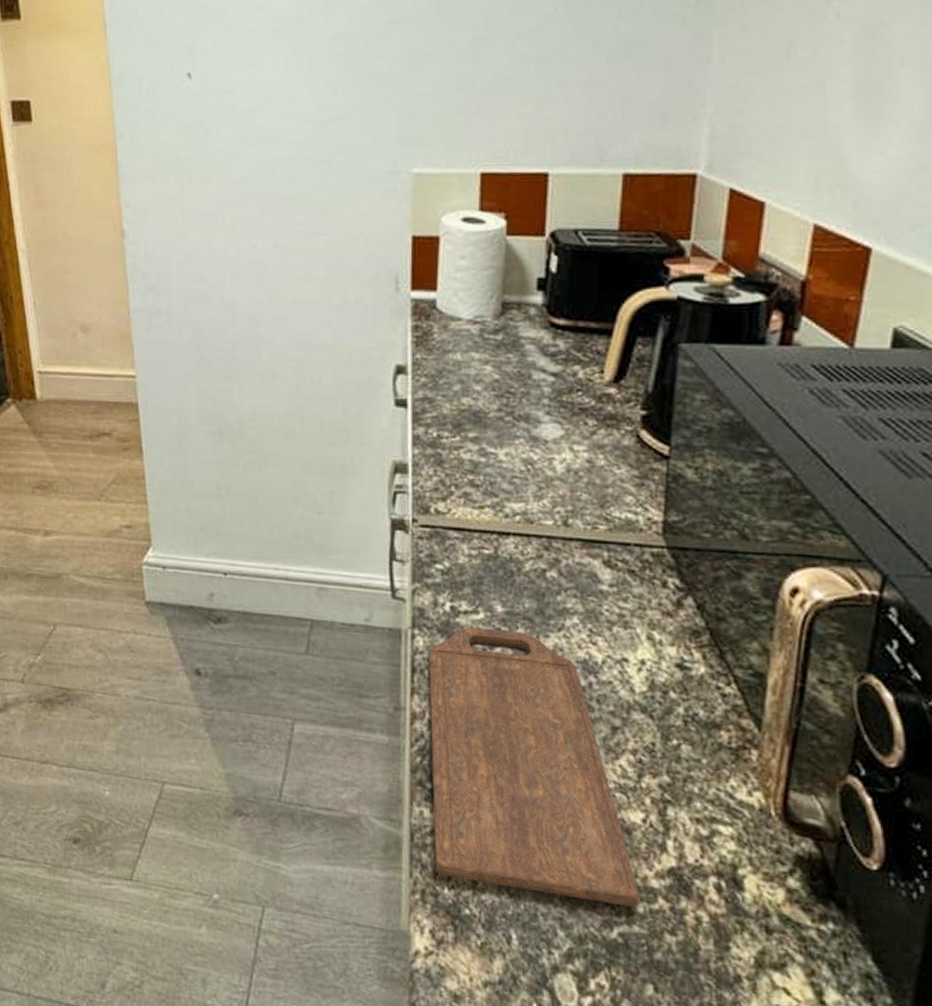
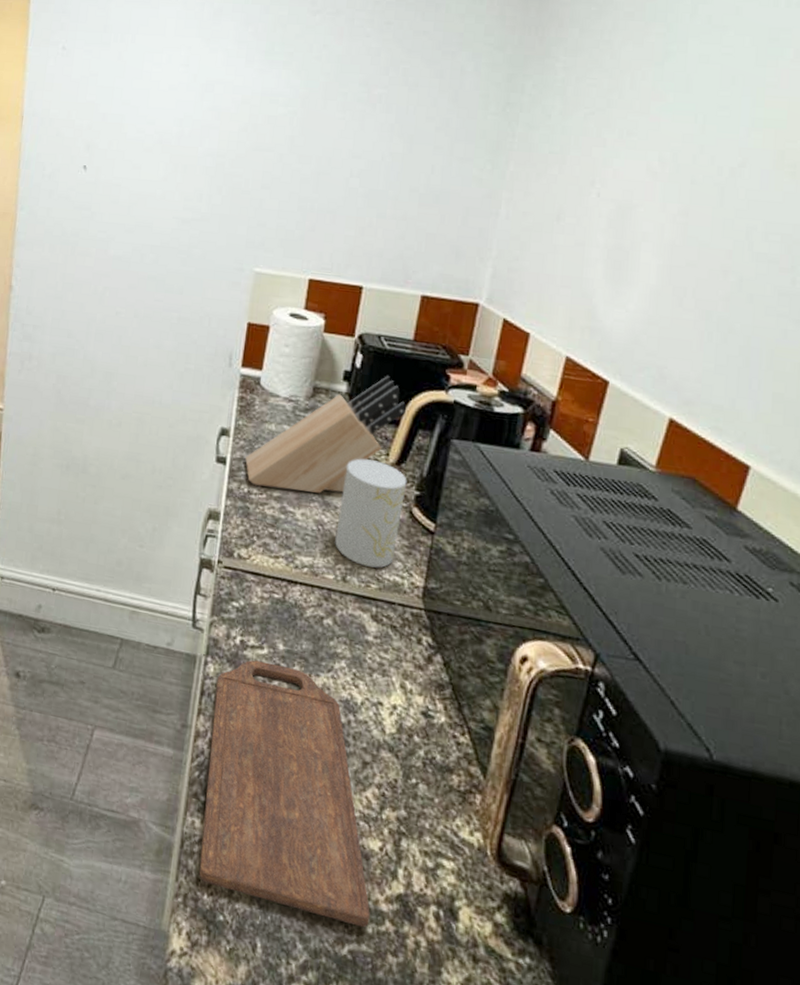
knife block: none [430,278,618,428] -> present [245,376,406,493]
cup: none [549,380,630,506] -> present [335,458,407,568]

